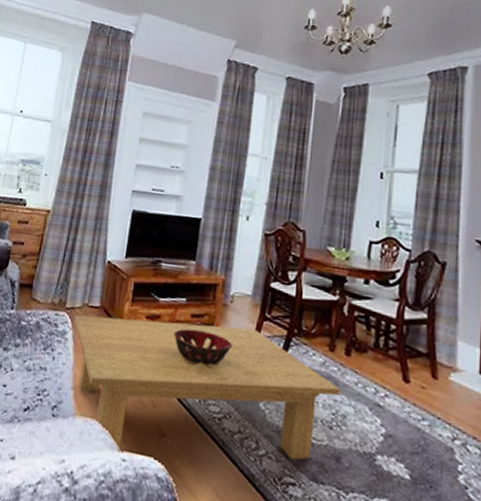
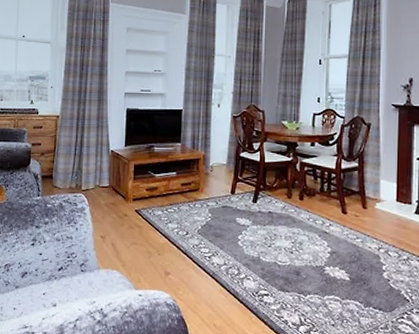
coffee table: present [73,314,340,460] -> none [89,188,297,290]
decorative bowl: present [174,328,233,366] -> none [169,195,215,220]

